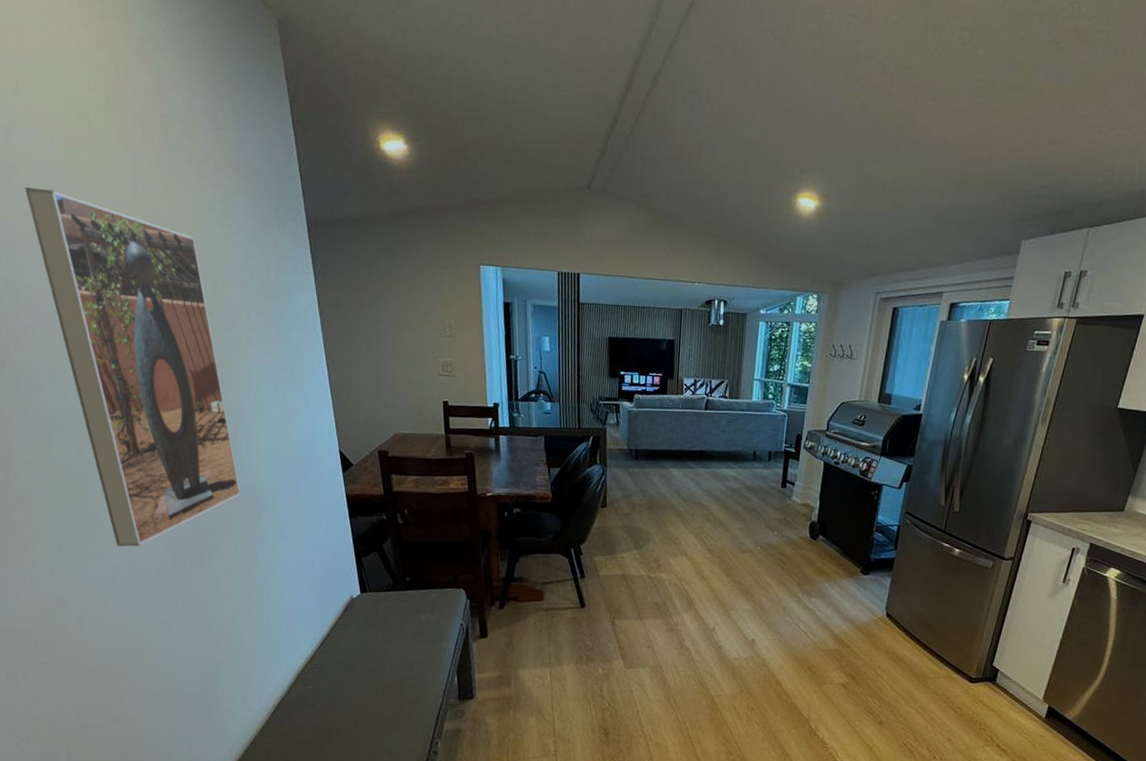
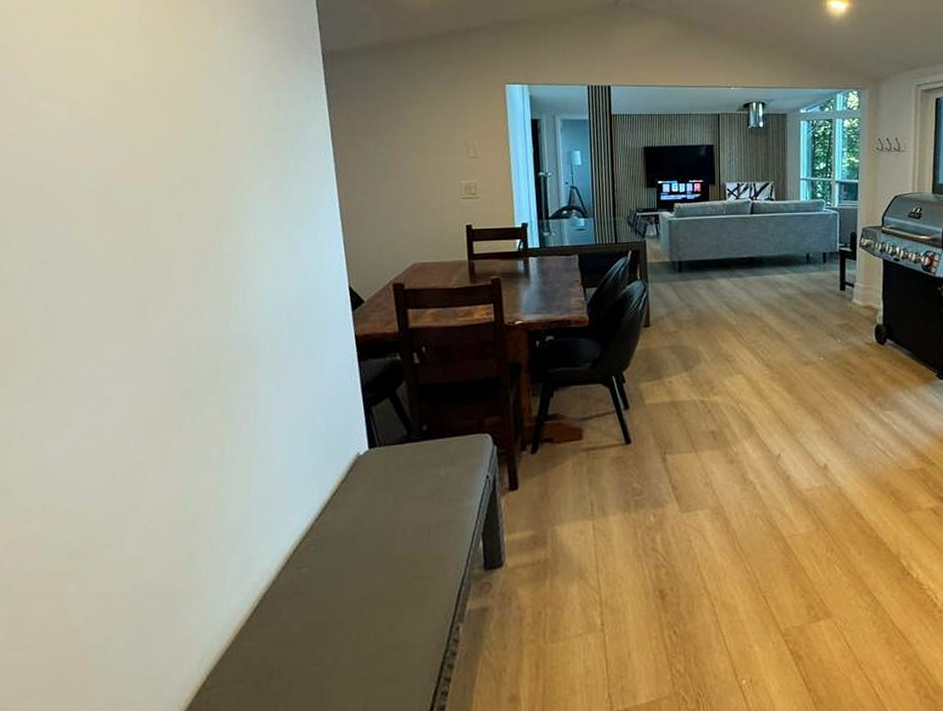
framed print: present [24,186,241,547] -> none [19,37,233,417]

